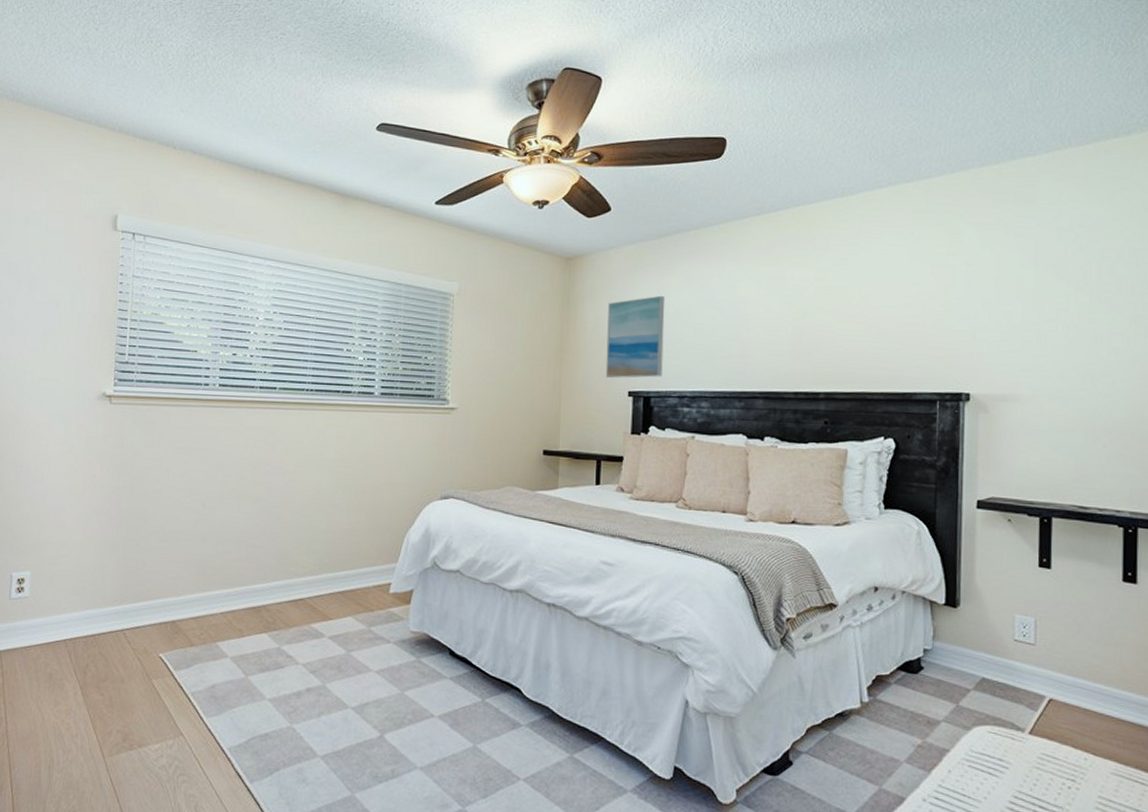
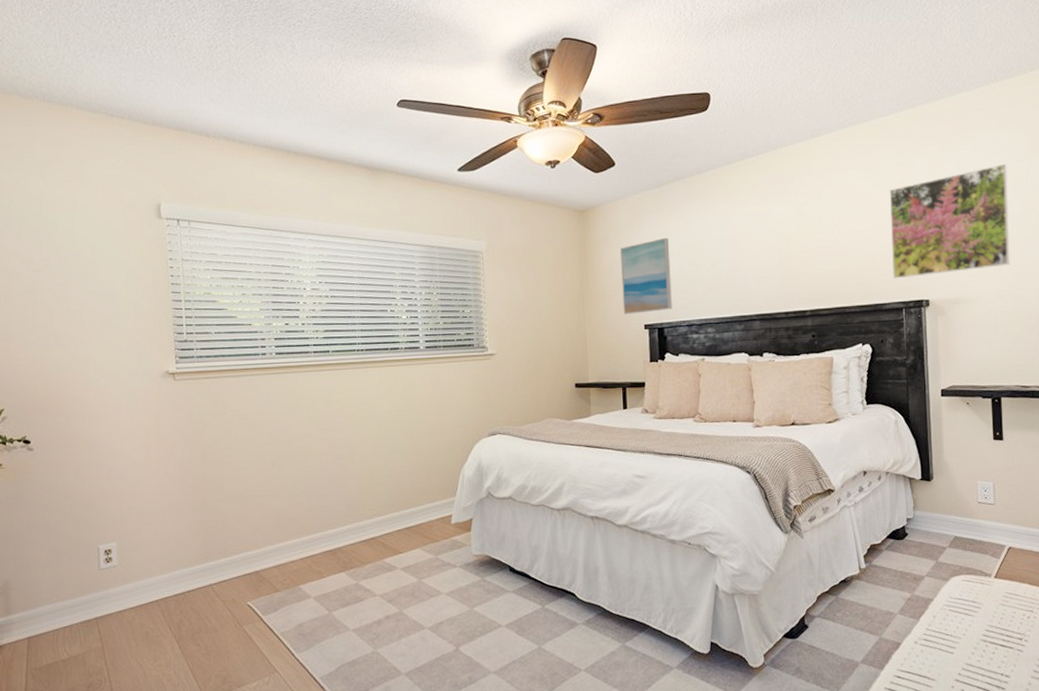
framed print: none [928,242,1077,366] -> present [890,163,1010,279]

